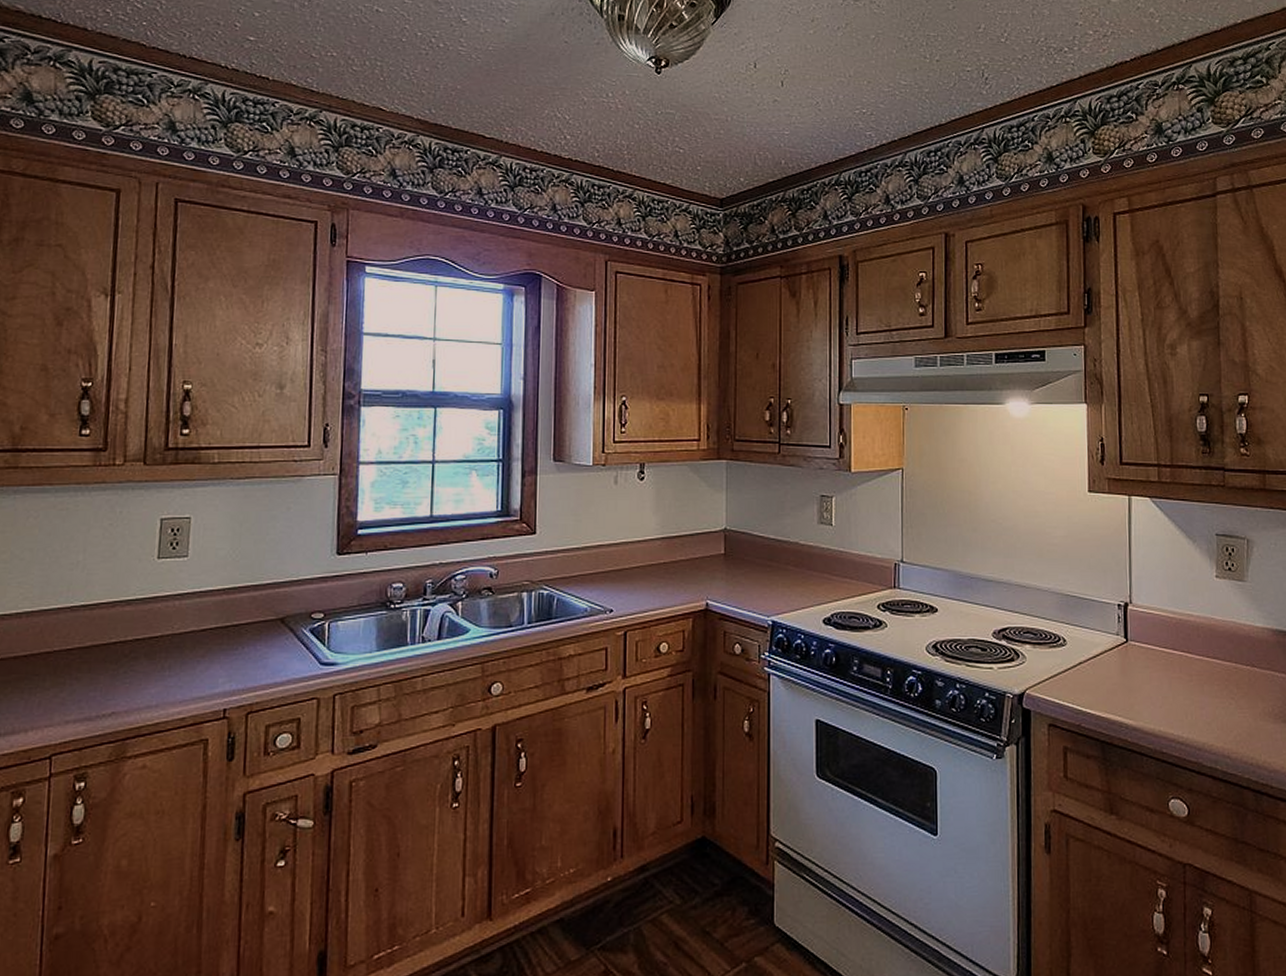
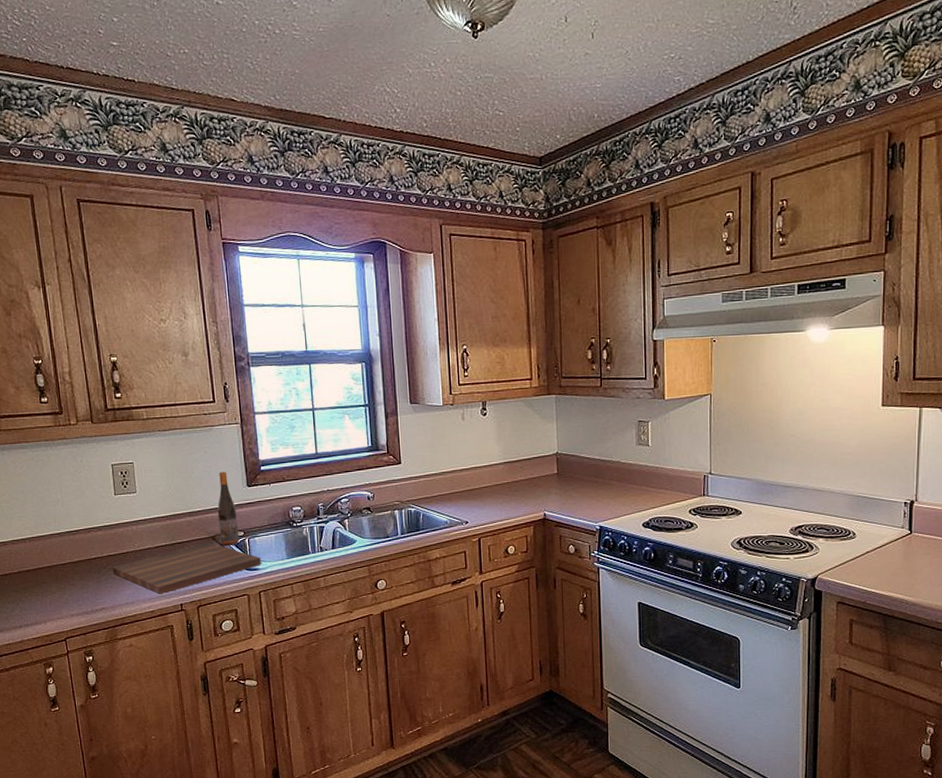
cutting board: none [137,626,342,696] -> present [113,543,262,595]
wine bottle: none [290,534,319,631] -> present [217,471,240,546]

